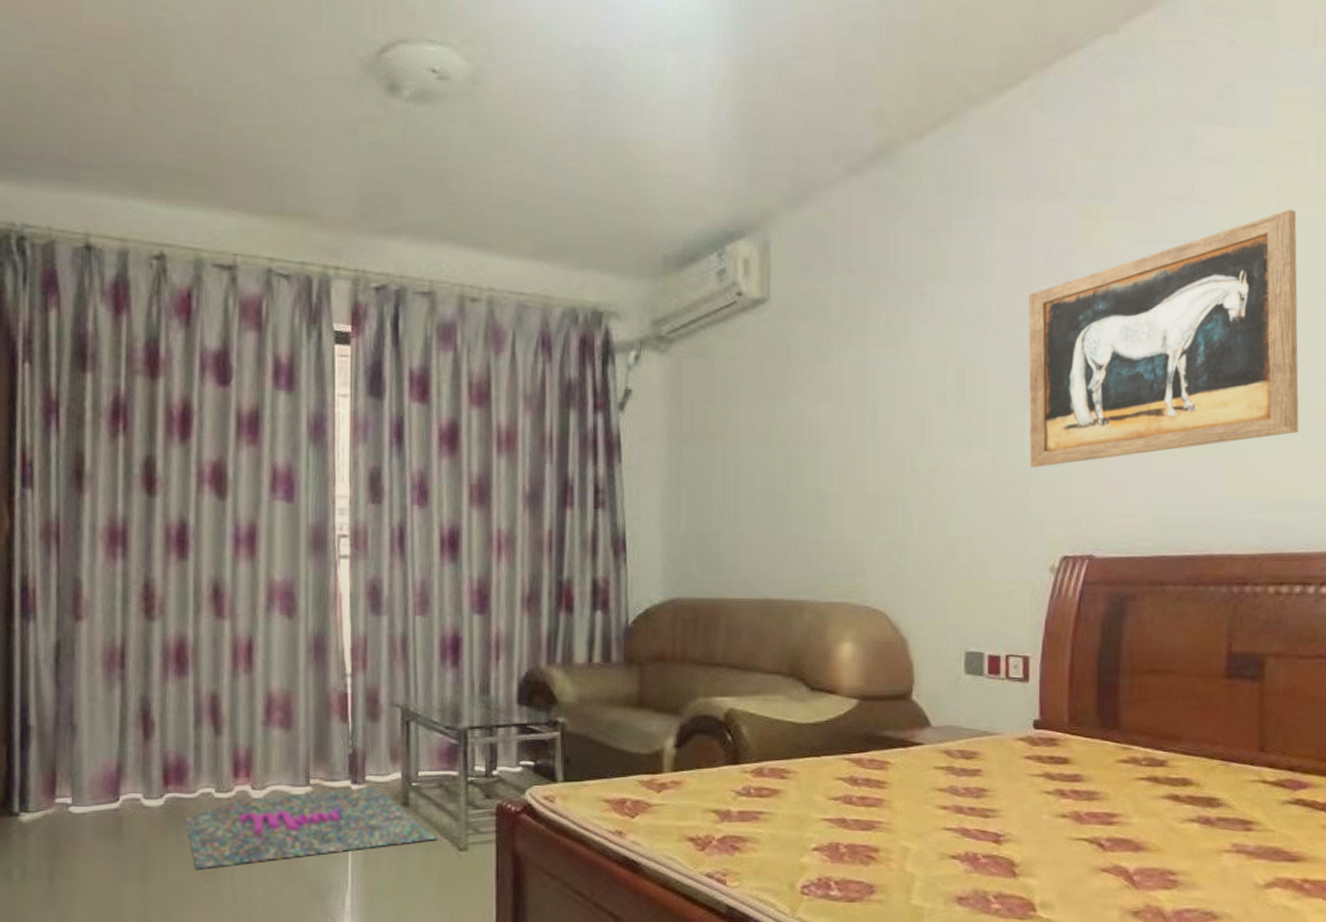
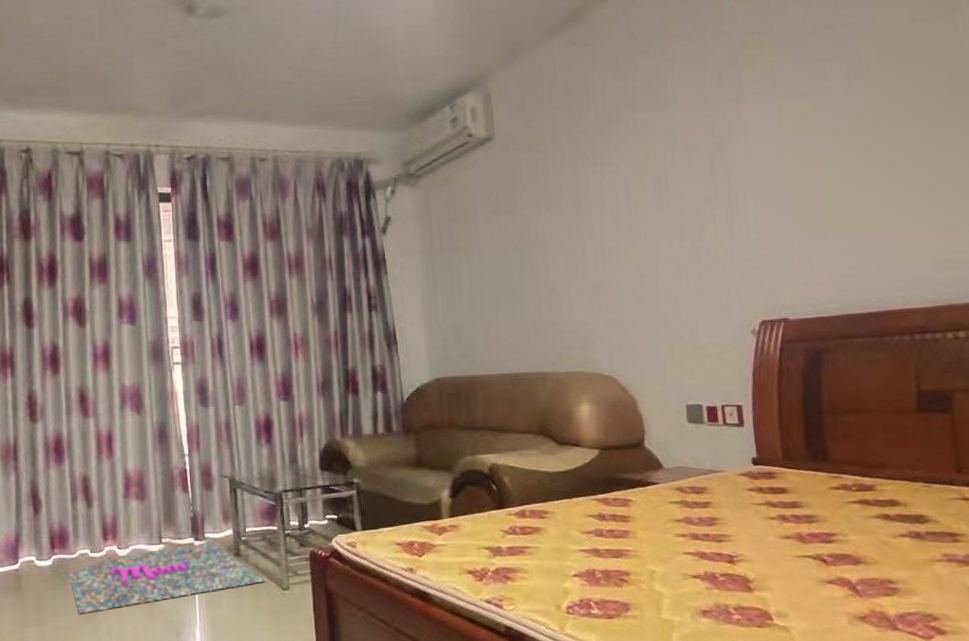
wall art: present [1028,209,1299,467] -> none [708,23,957,250]

